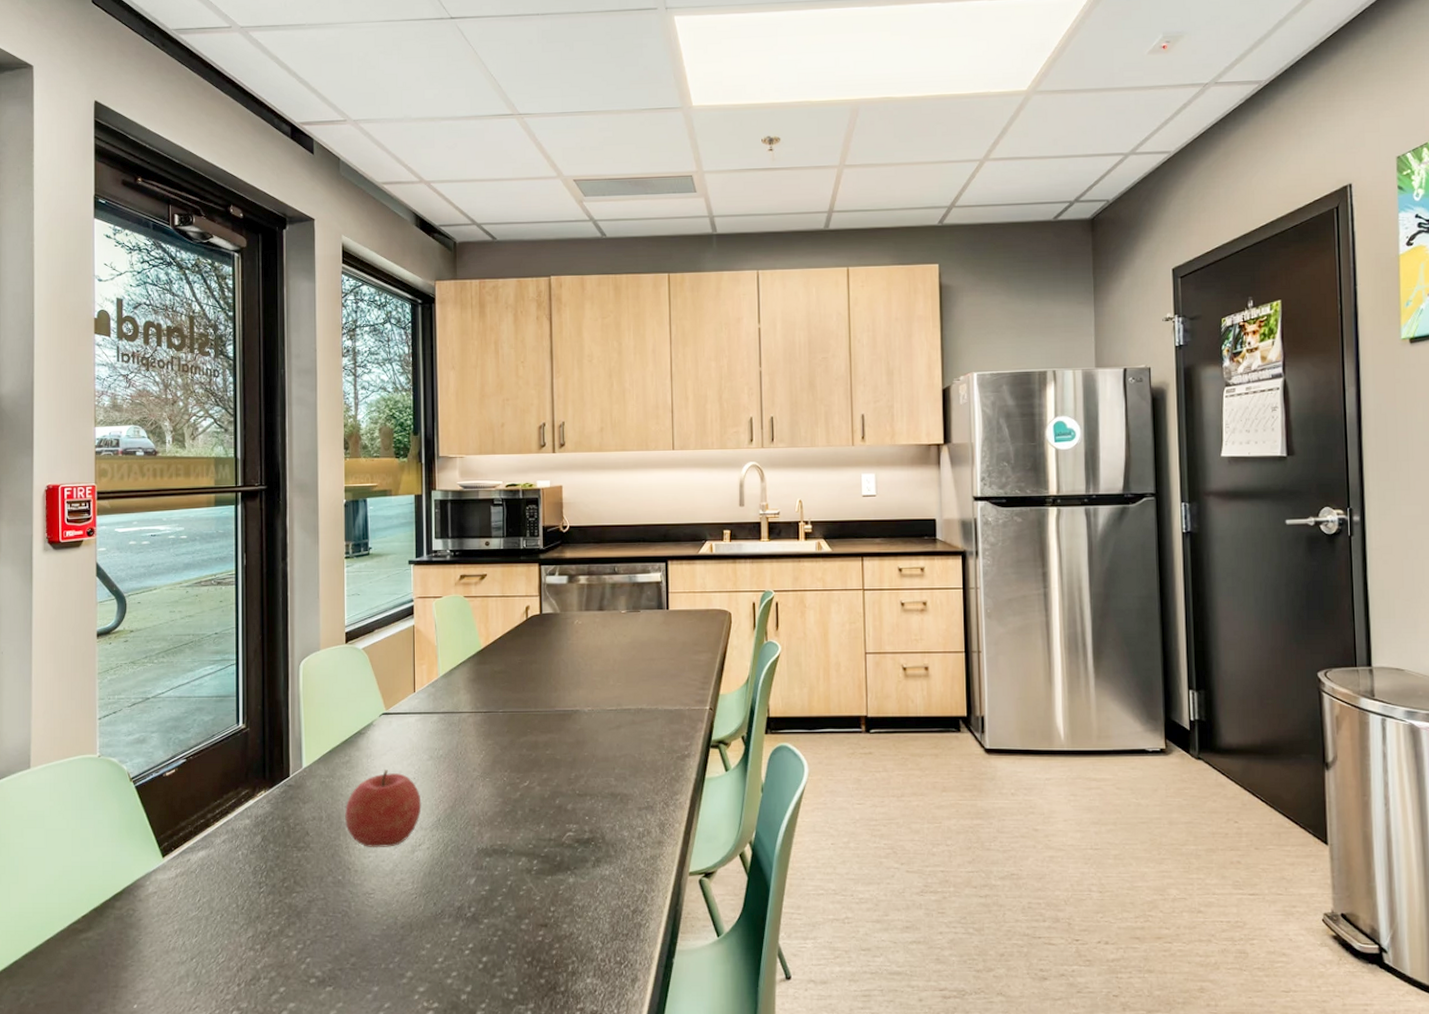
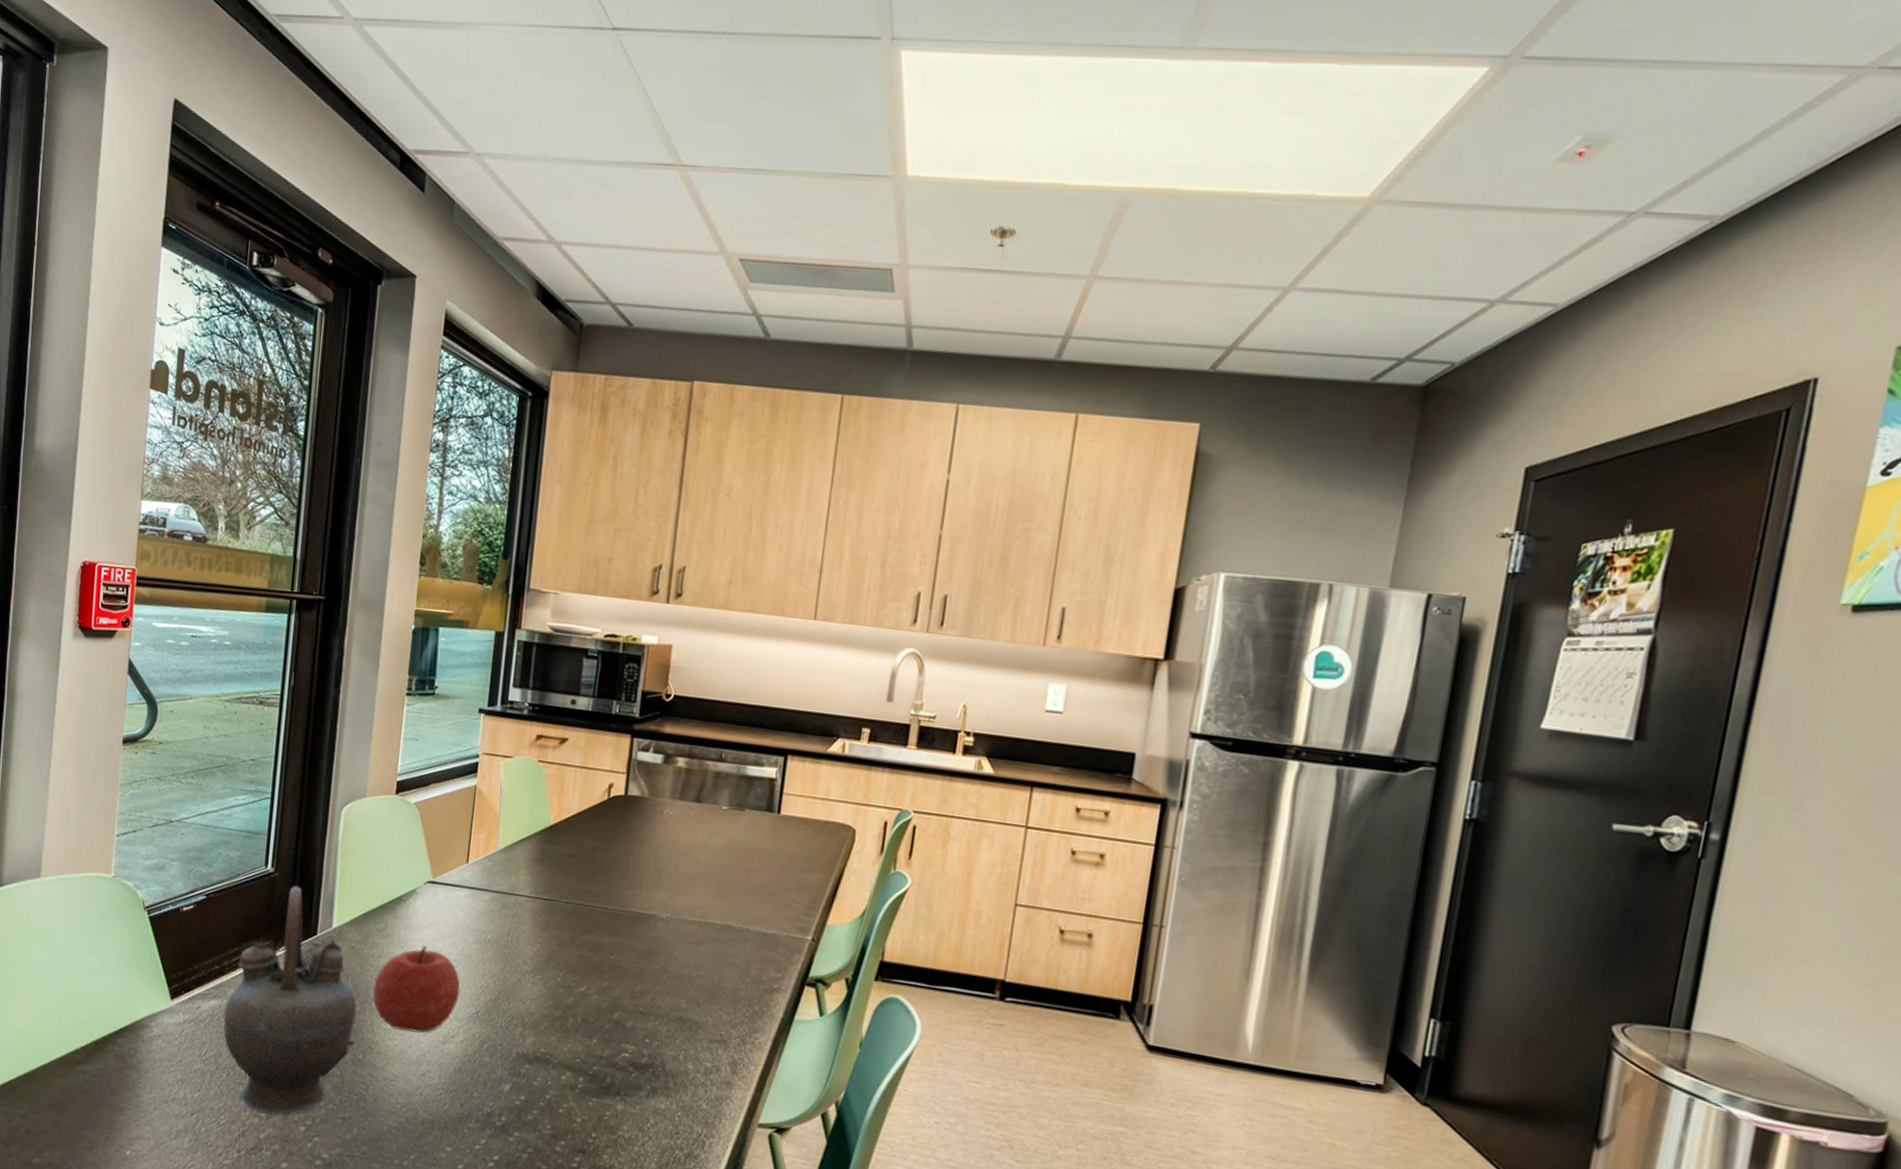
teapot: none [212,737,333,947] -> present [223,886,358,1116]

